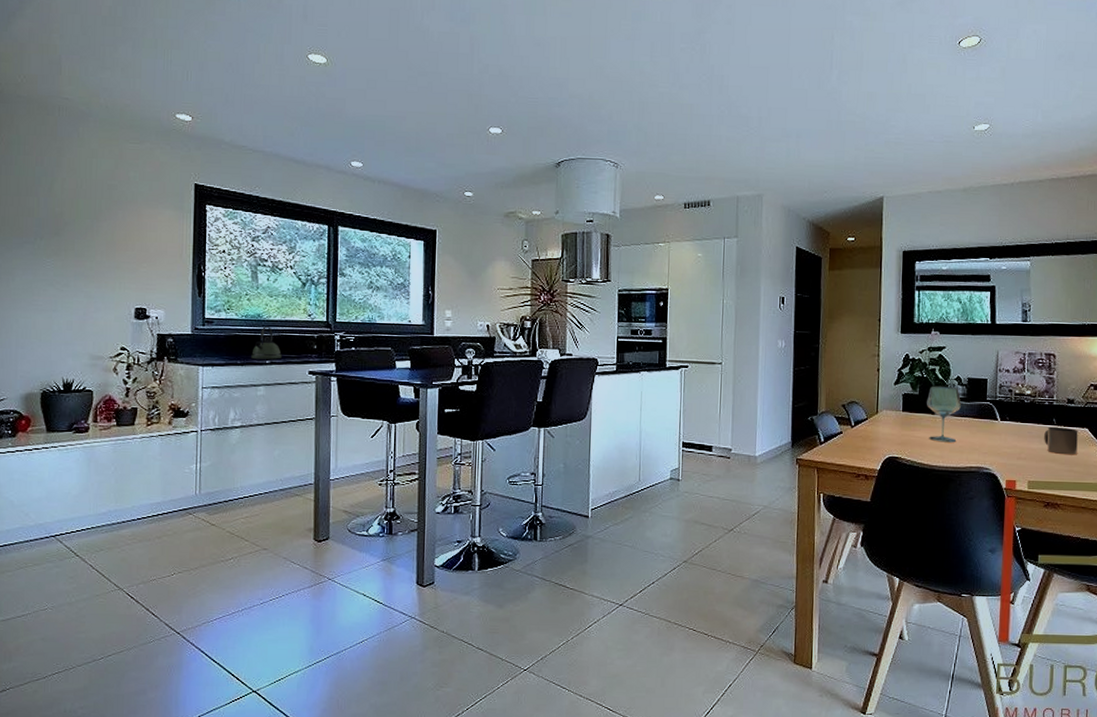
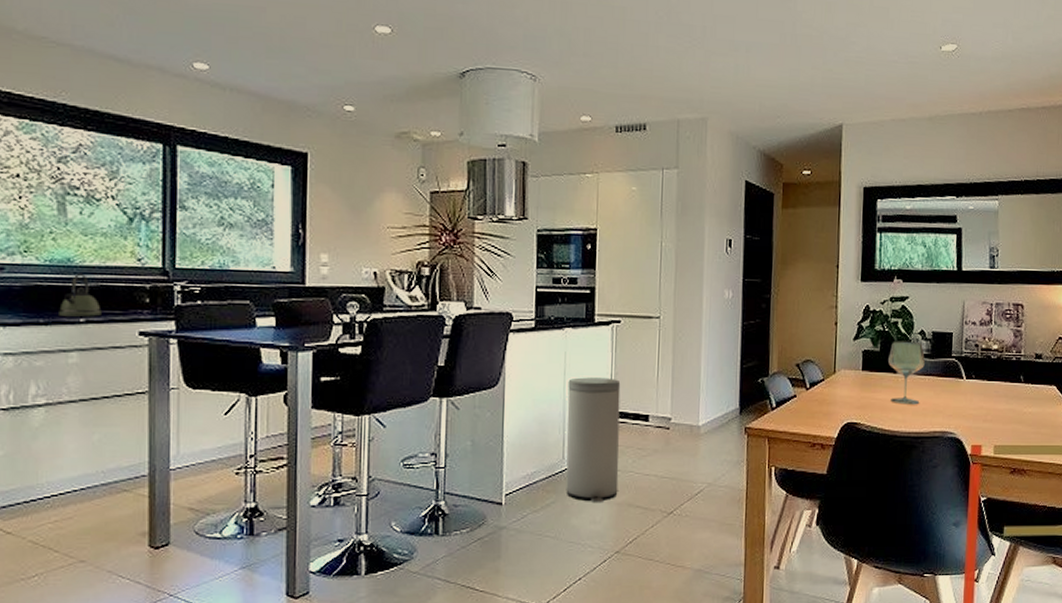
pedal bin: none [641,413,688,520] -> present [566,377,621,503]
mug: present [1044,426,1078,455] -> none [1011,384,1046,416]

